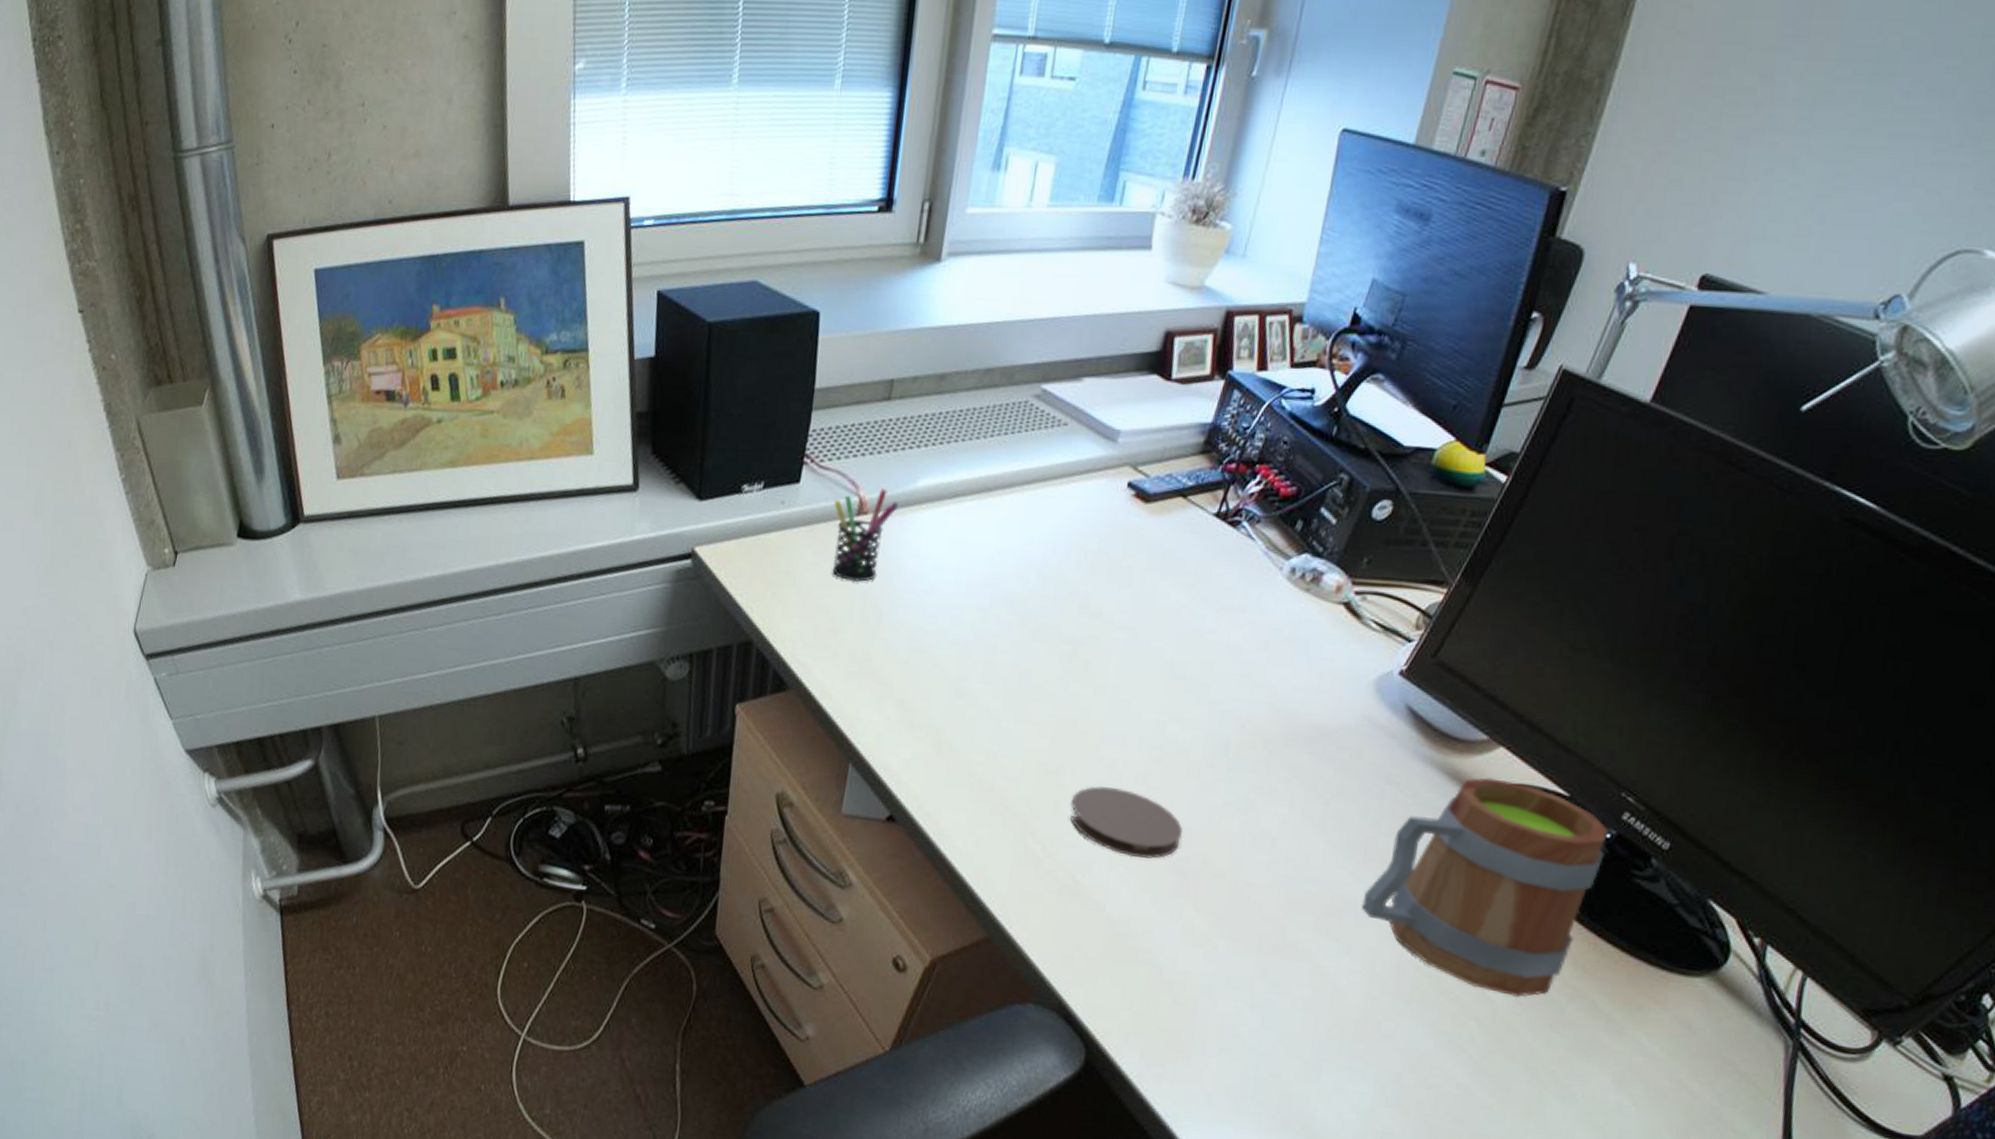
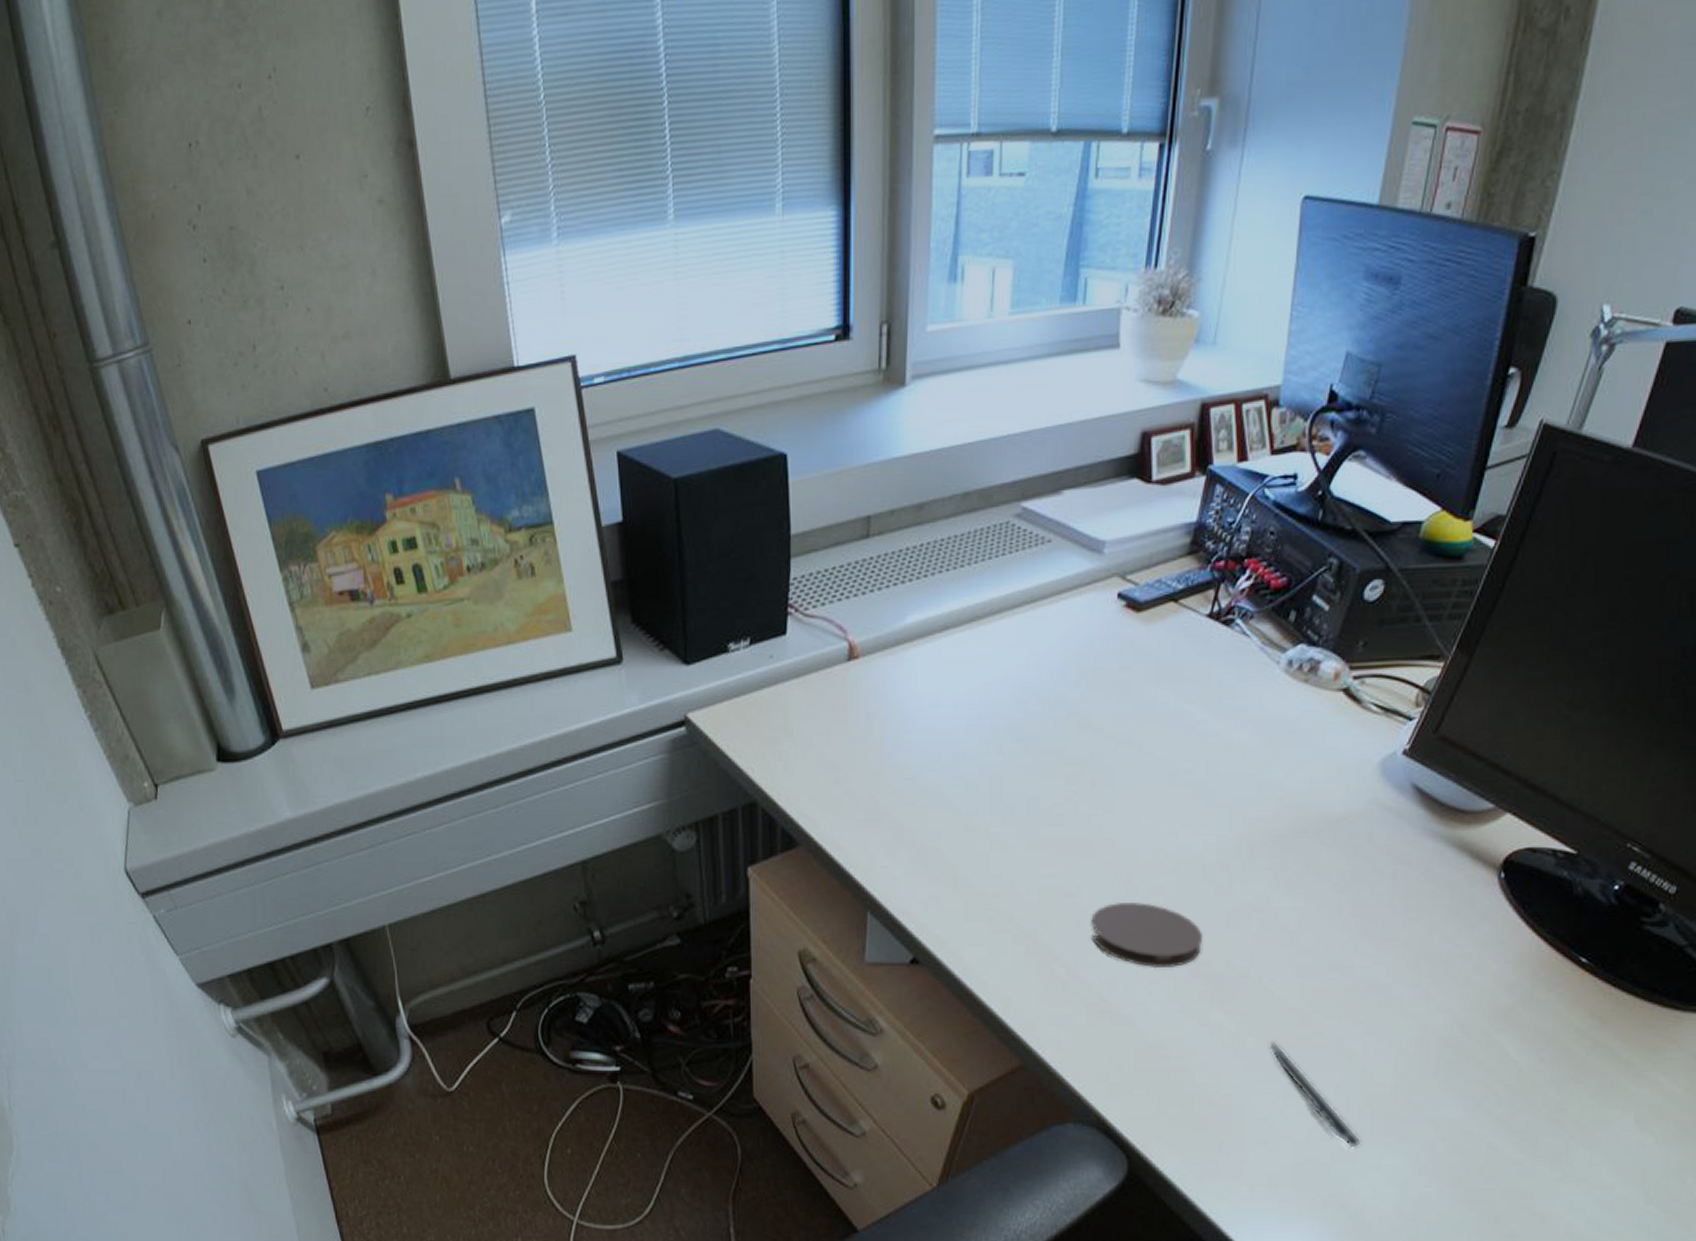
pen holder: present [832,489,900,583] -> none [824,630,890,730]
pen: none [1240,947,1328,1069] -> present [1269,1041,1362,1148]
mug: present [1361,777,1609,997] -> none [1383,845,1616,1054]

